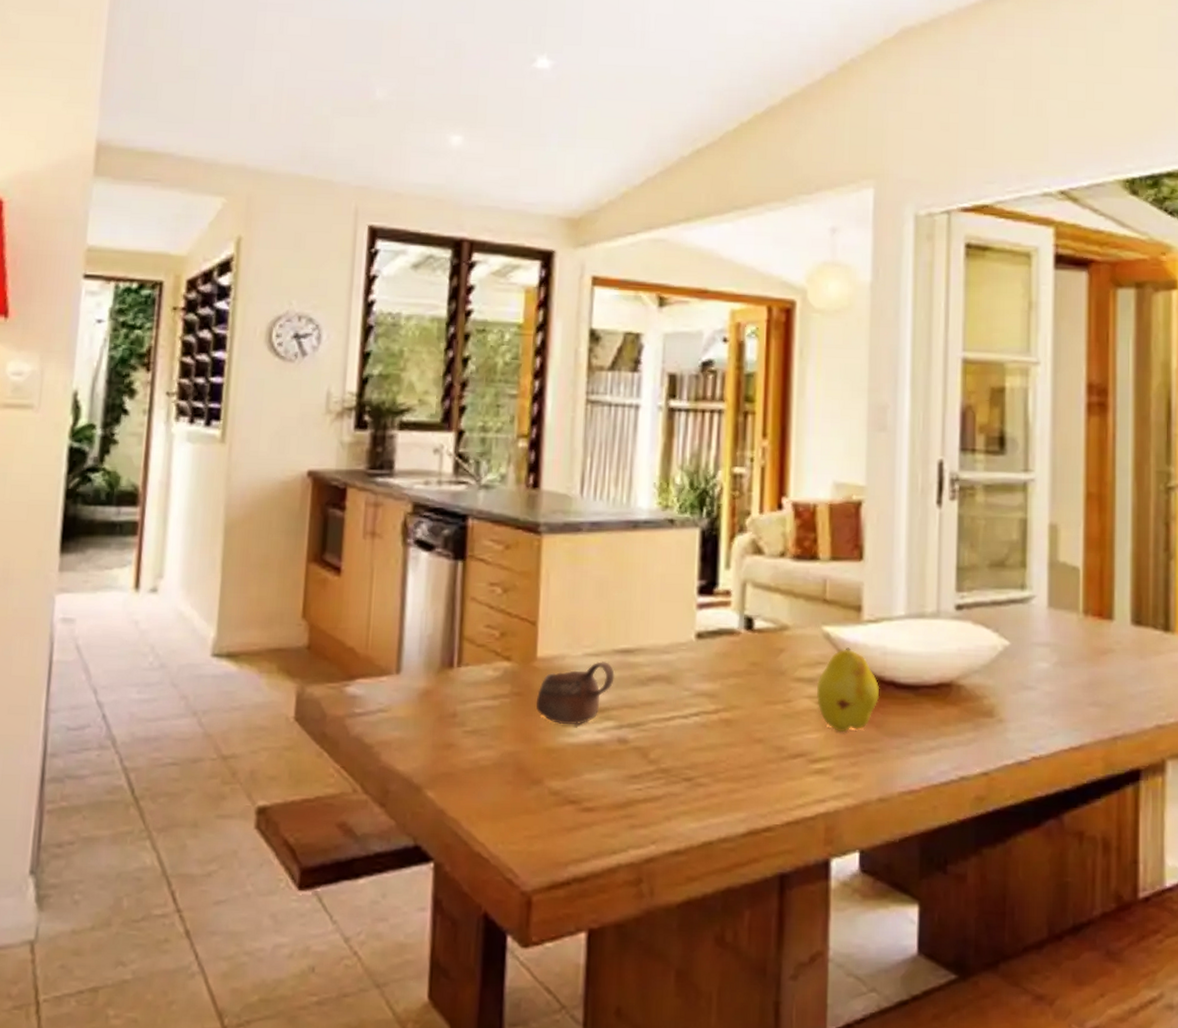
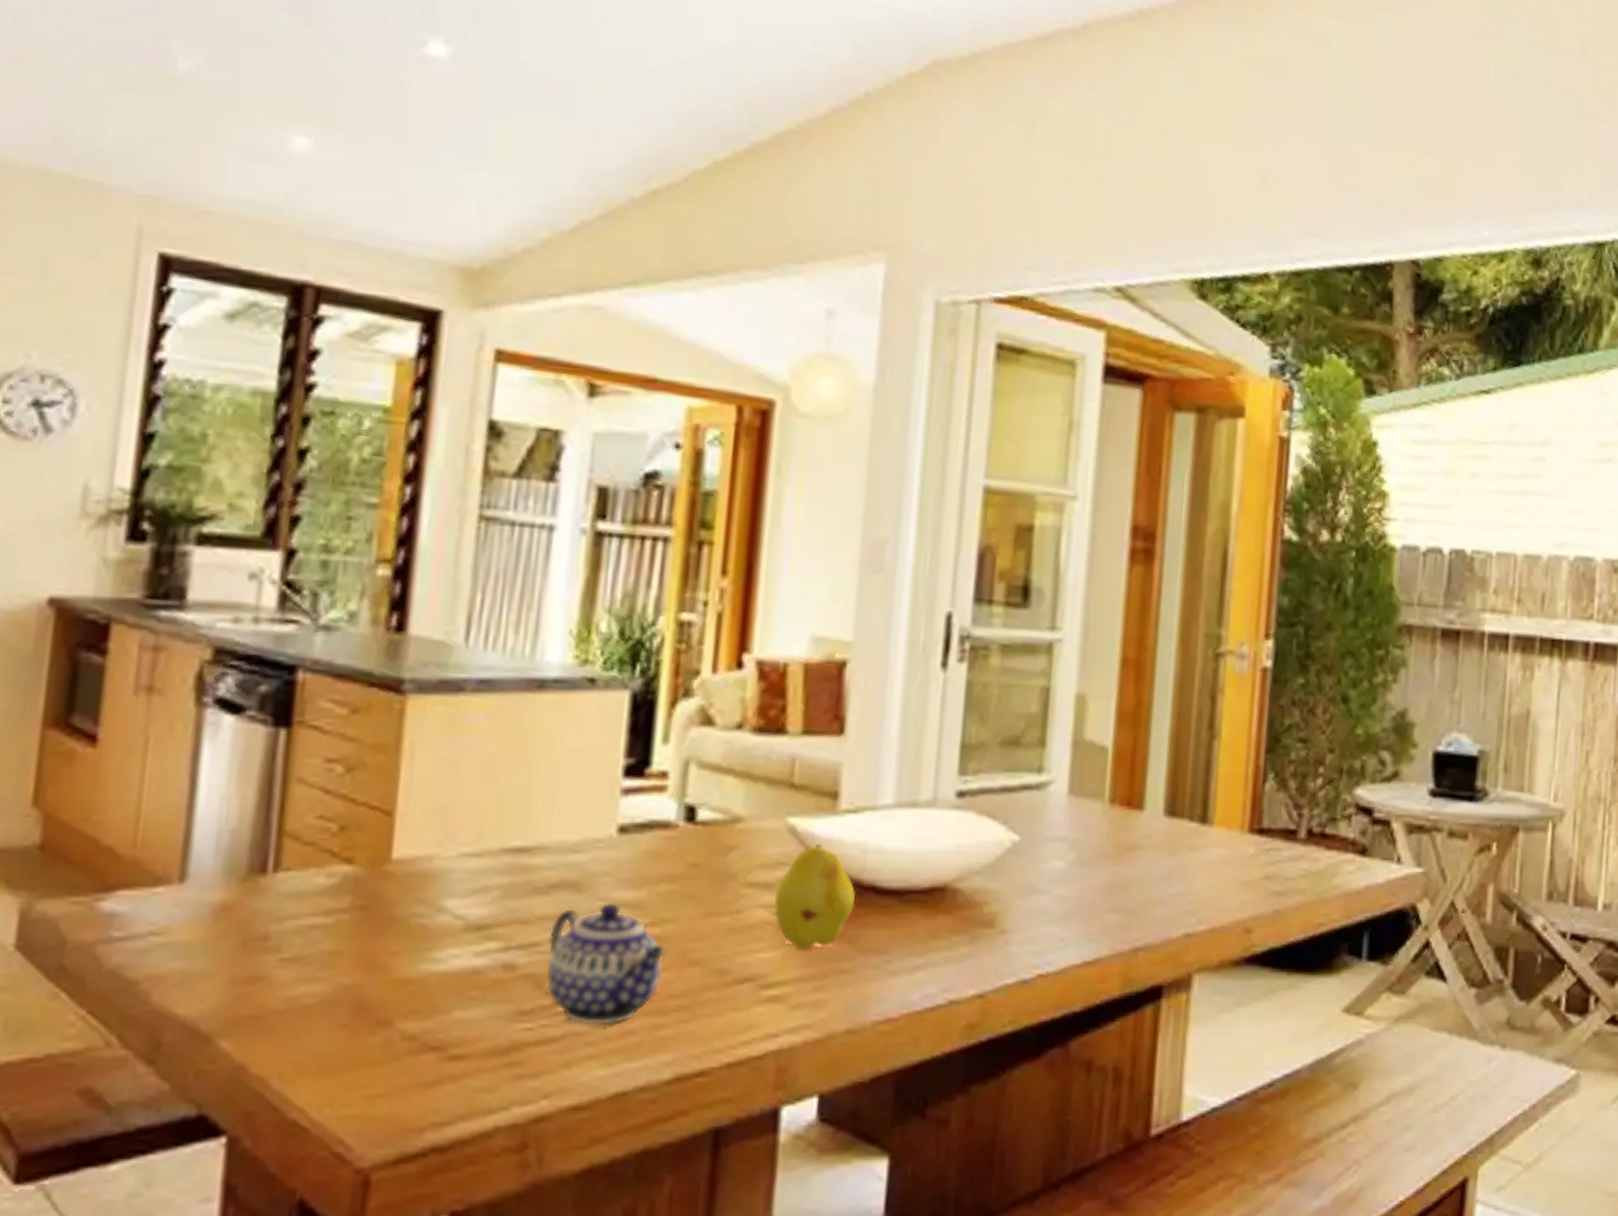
cup: present [536,661,615,724] -> none [387,864,502,947]
teapot: none [649,693,737,788] -> present [546,903,667,1025]

